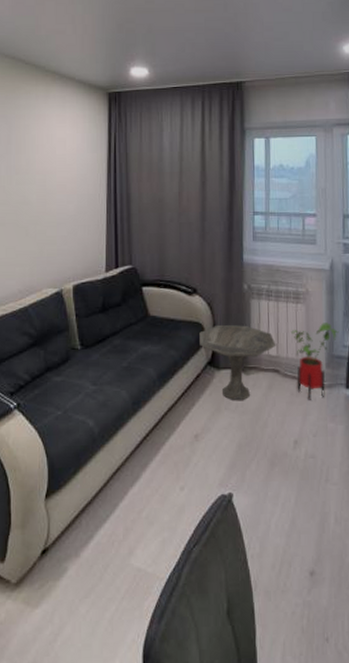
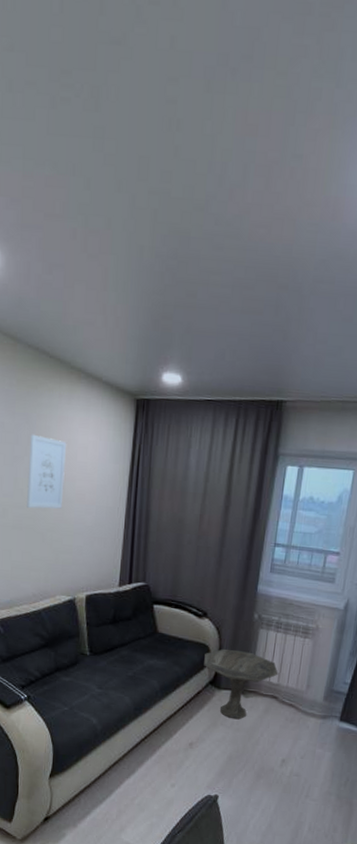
wall art: none [9,133,46,203] -> present [27,434,67,509]
house plant: present [291,322,339,400] -> none [292,659,343,727]

